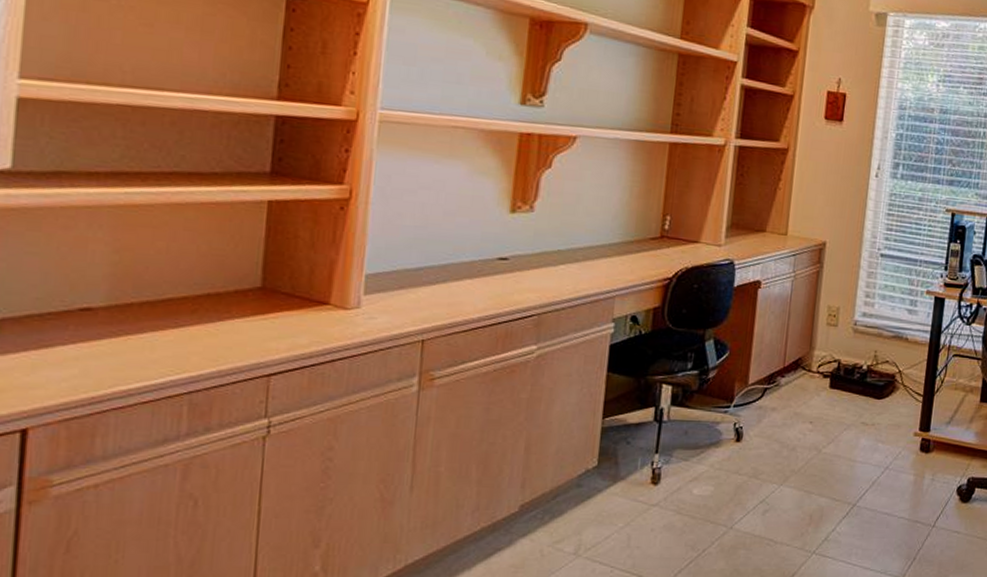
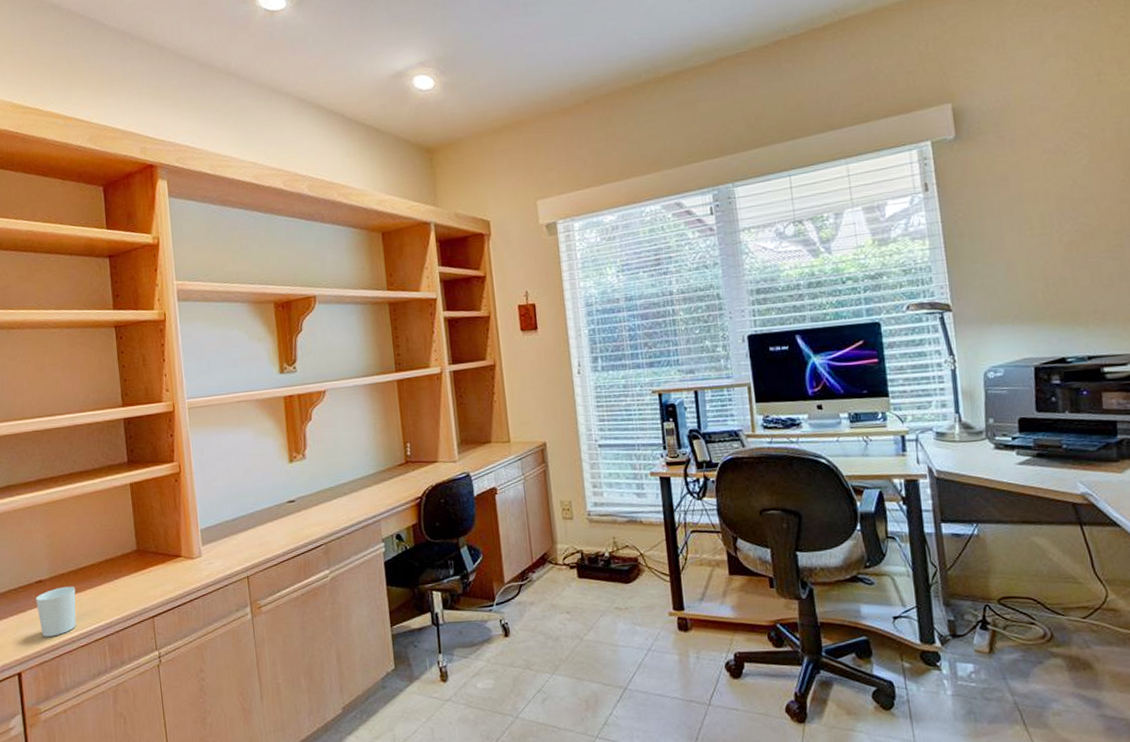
cup: none [74,320,148,385] -> present [36,586,76,637]

